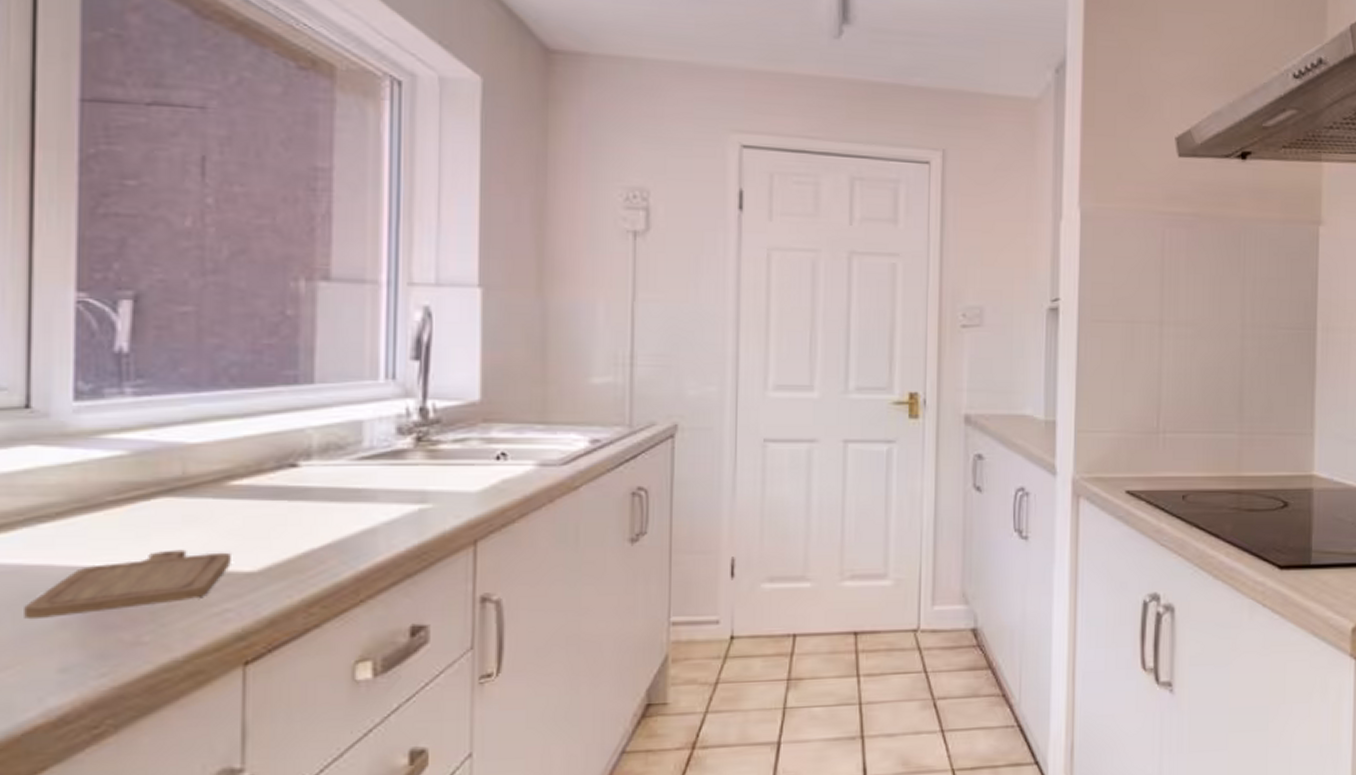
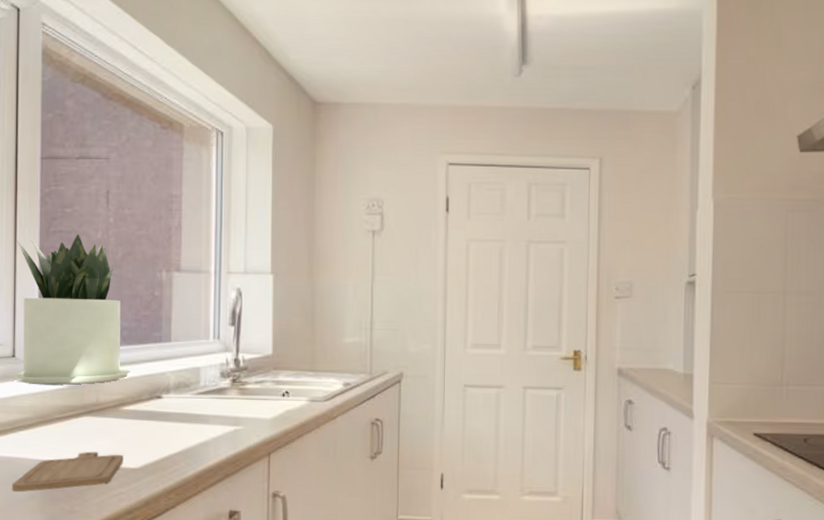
planter: none [22,220,244,450] -> present [11,234,131,385]

